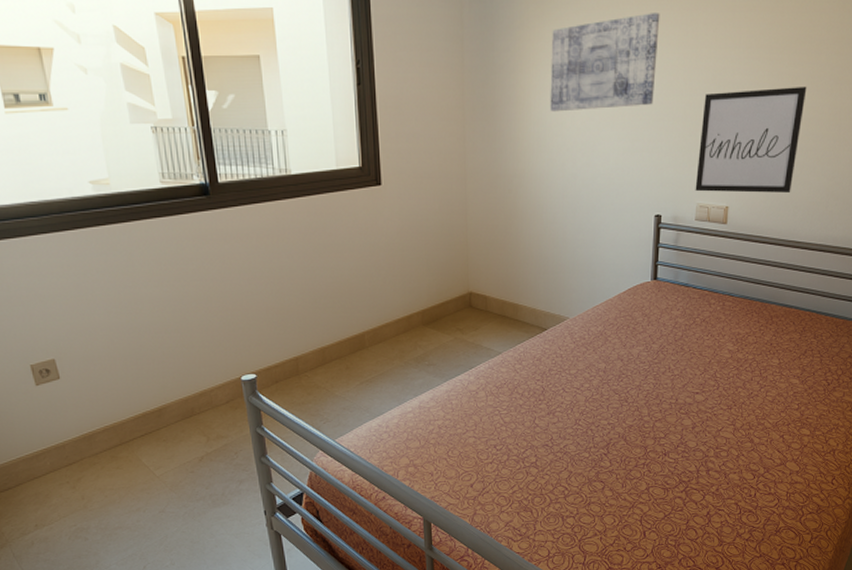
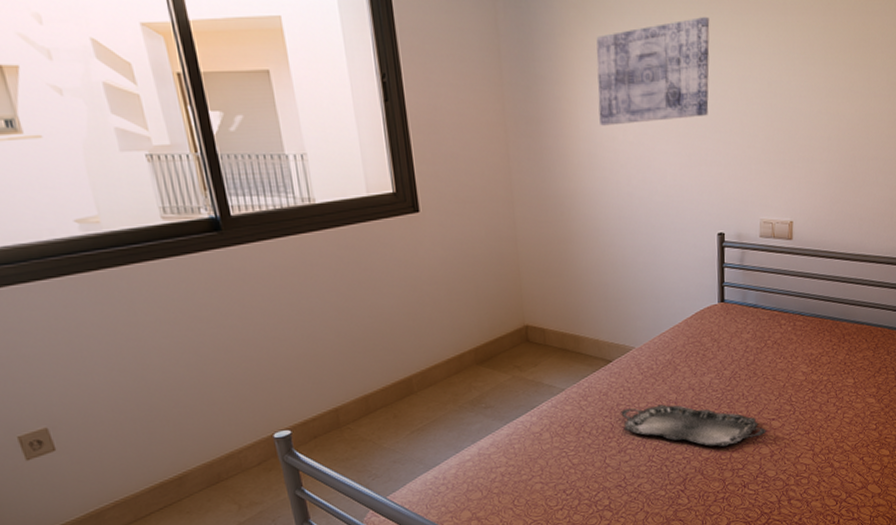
serving tray: none [552,372,690,416] -> present [621,404,766,447]
wall art: present [695,86,807,193] -> none [757,92,864,207]

